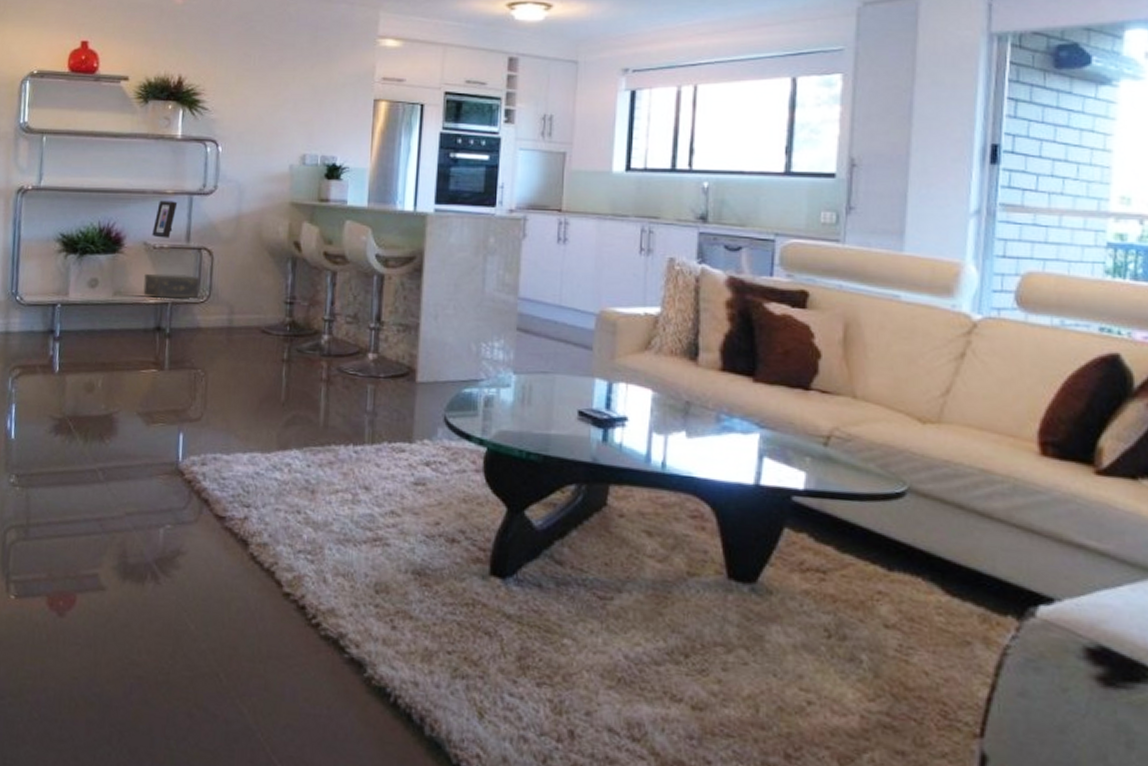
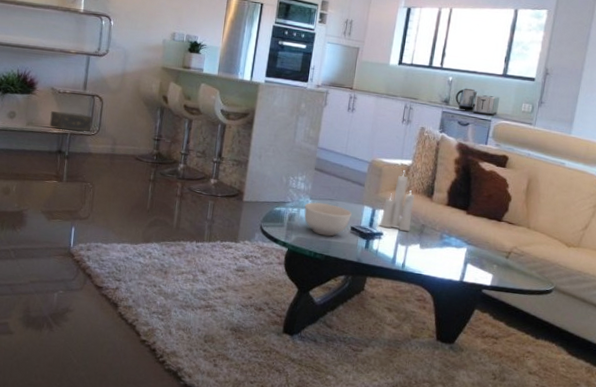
picture frame: present [152,200,178,238] -> none [58,57,78,86]
bowl: none [506,377,577,427] -> present [304,202,352,237]
candle: none [621,322,671,414] -> present [379,170,416,232]
kettle: none [716,196,750,230] -> present [455,88,478,112]
toaster: none [743,203,785,233] -> present [472,94,500,116]

